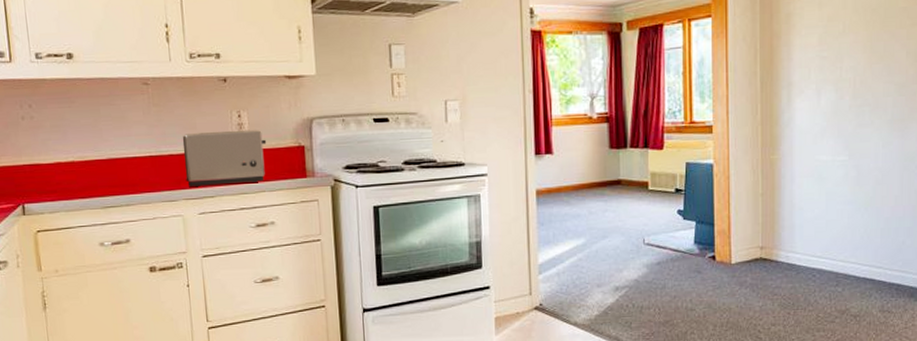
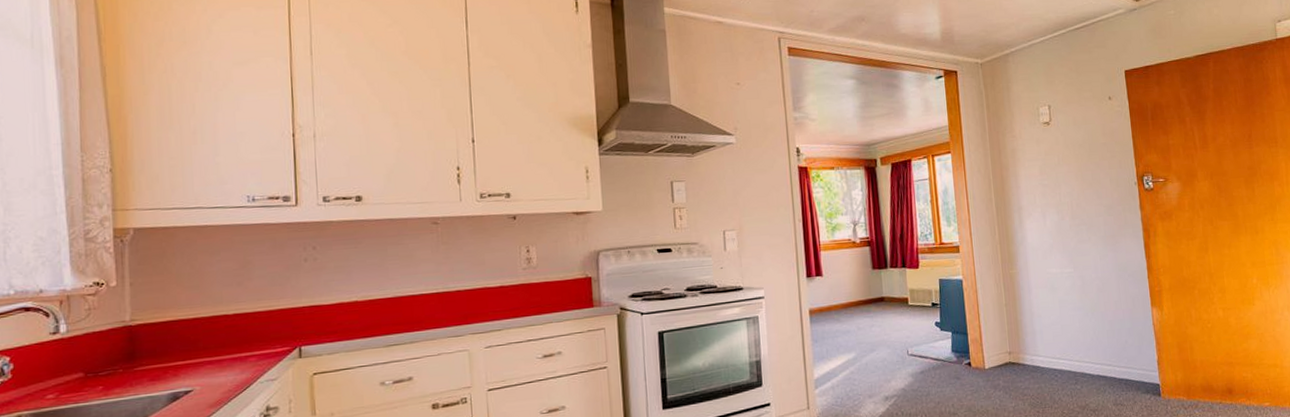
toaster: present [182,129,267,188] -> none [470,263,555,322]

